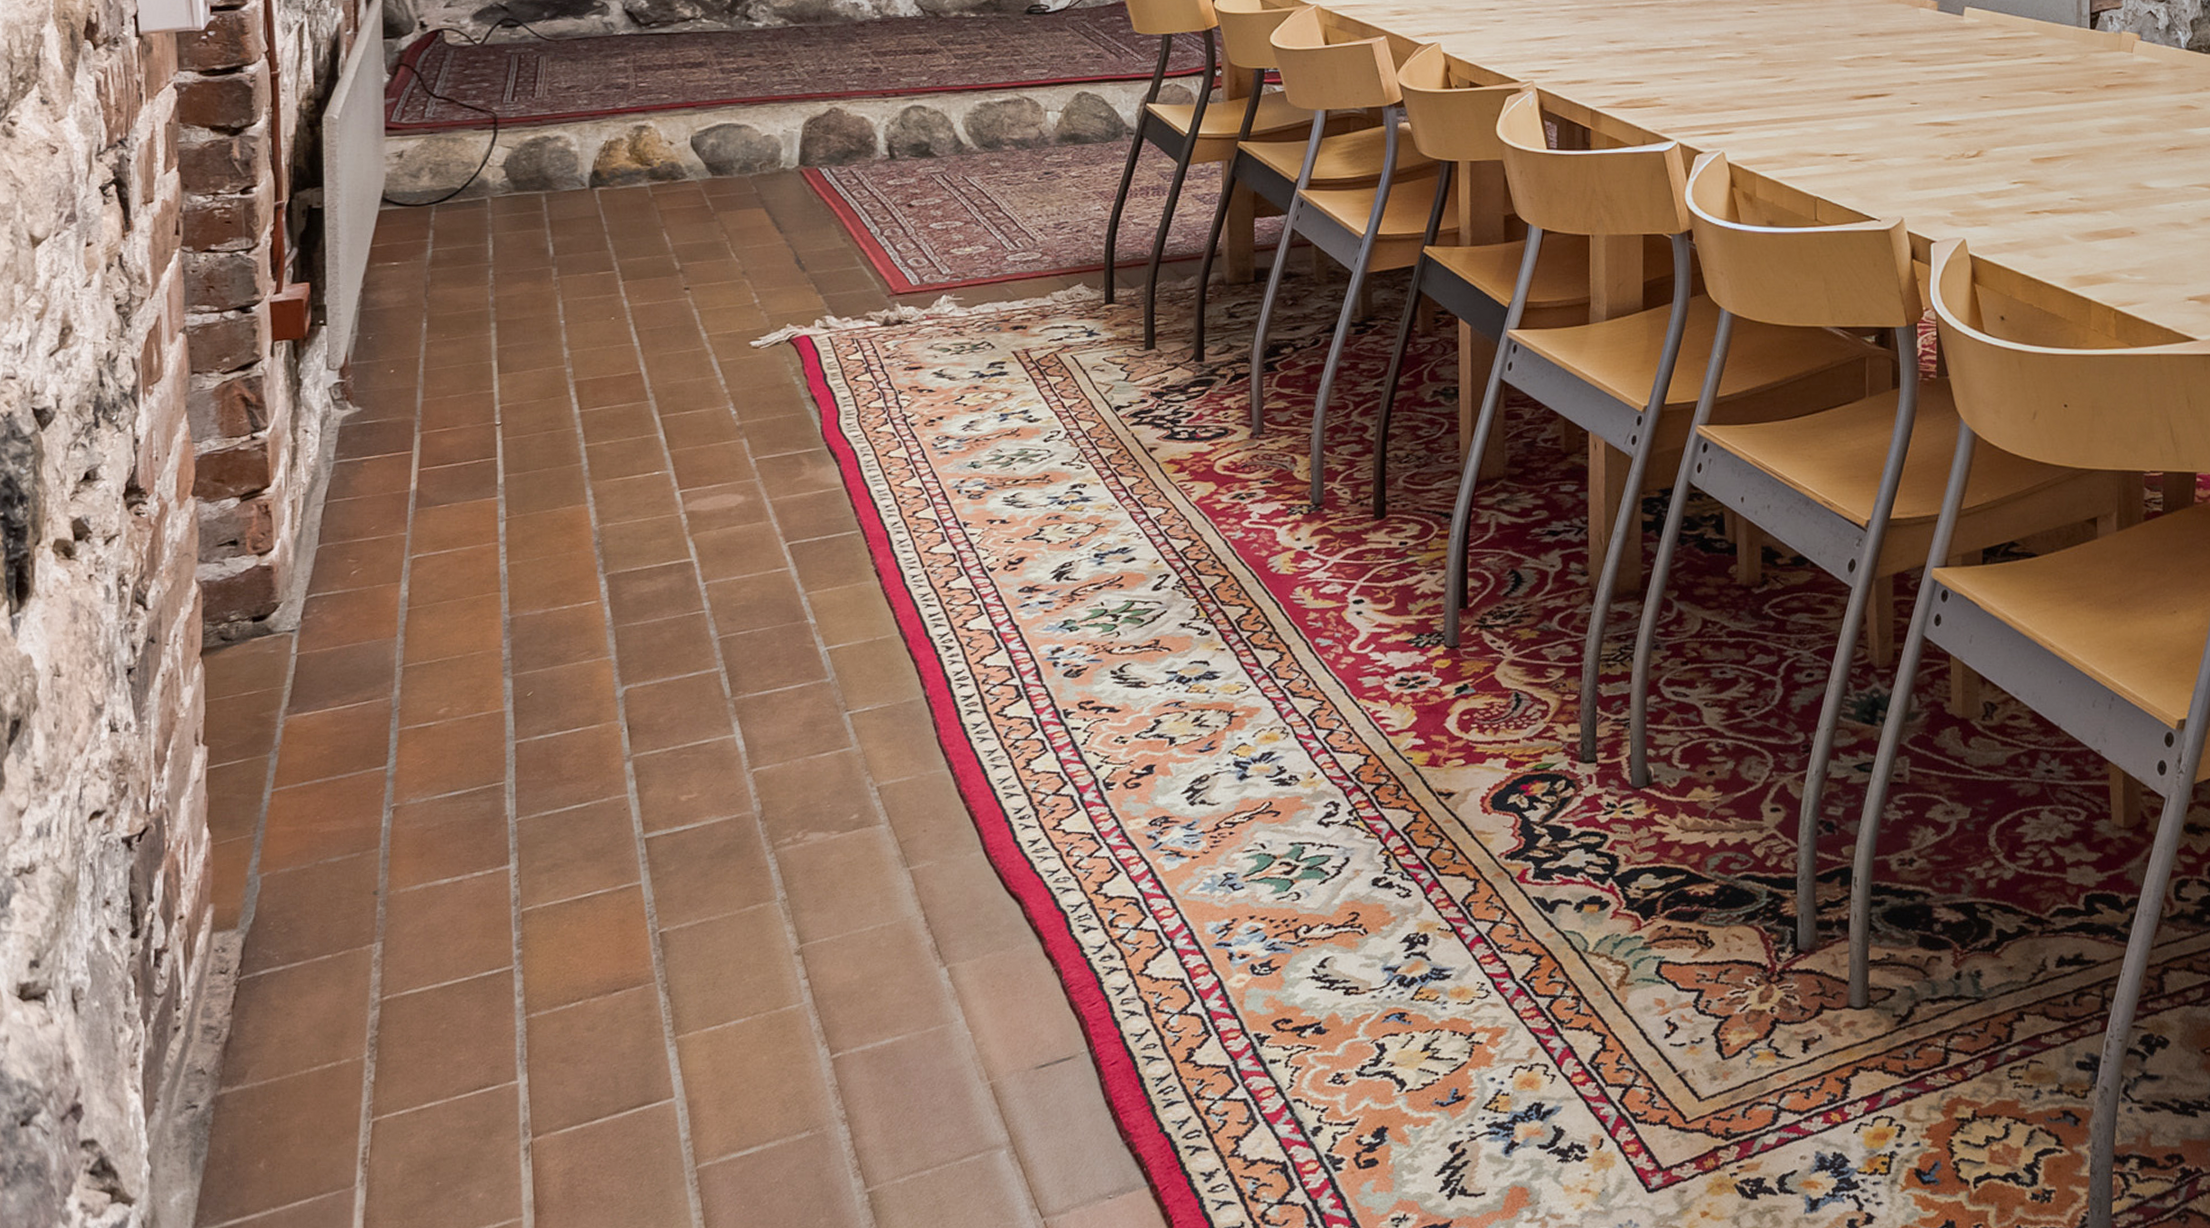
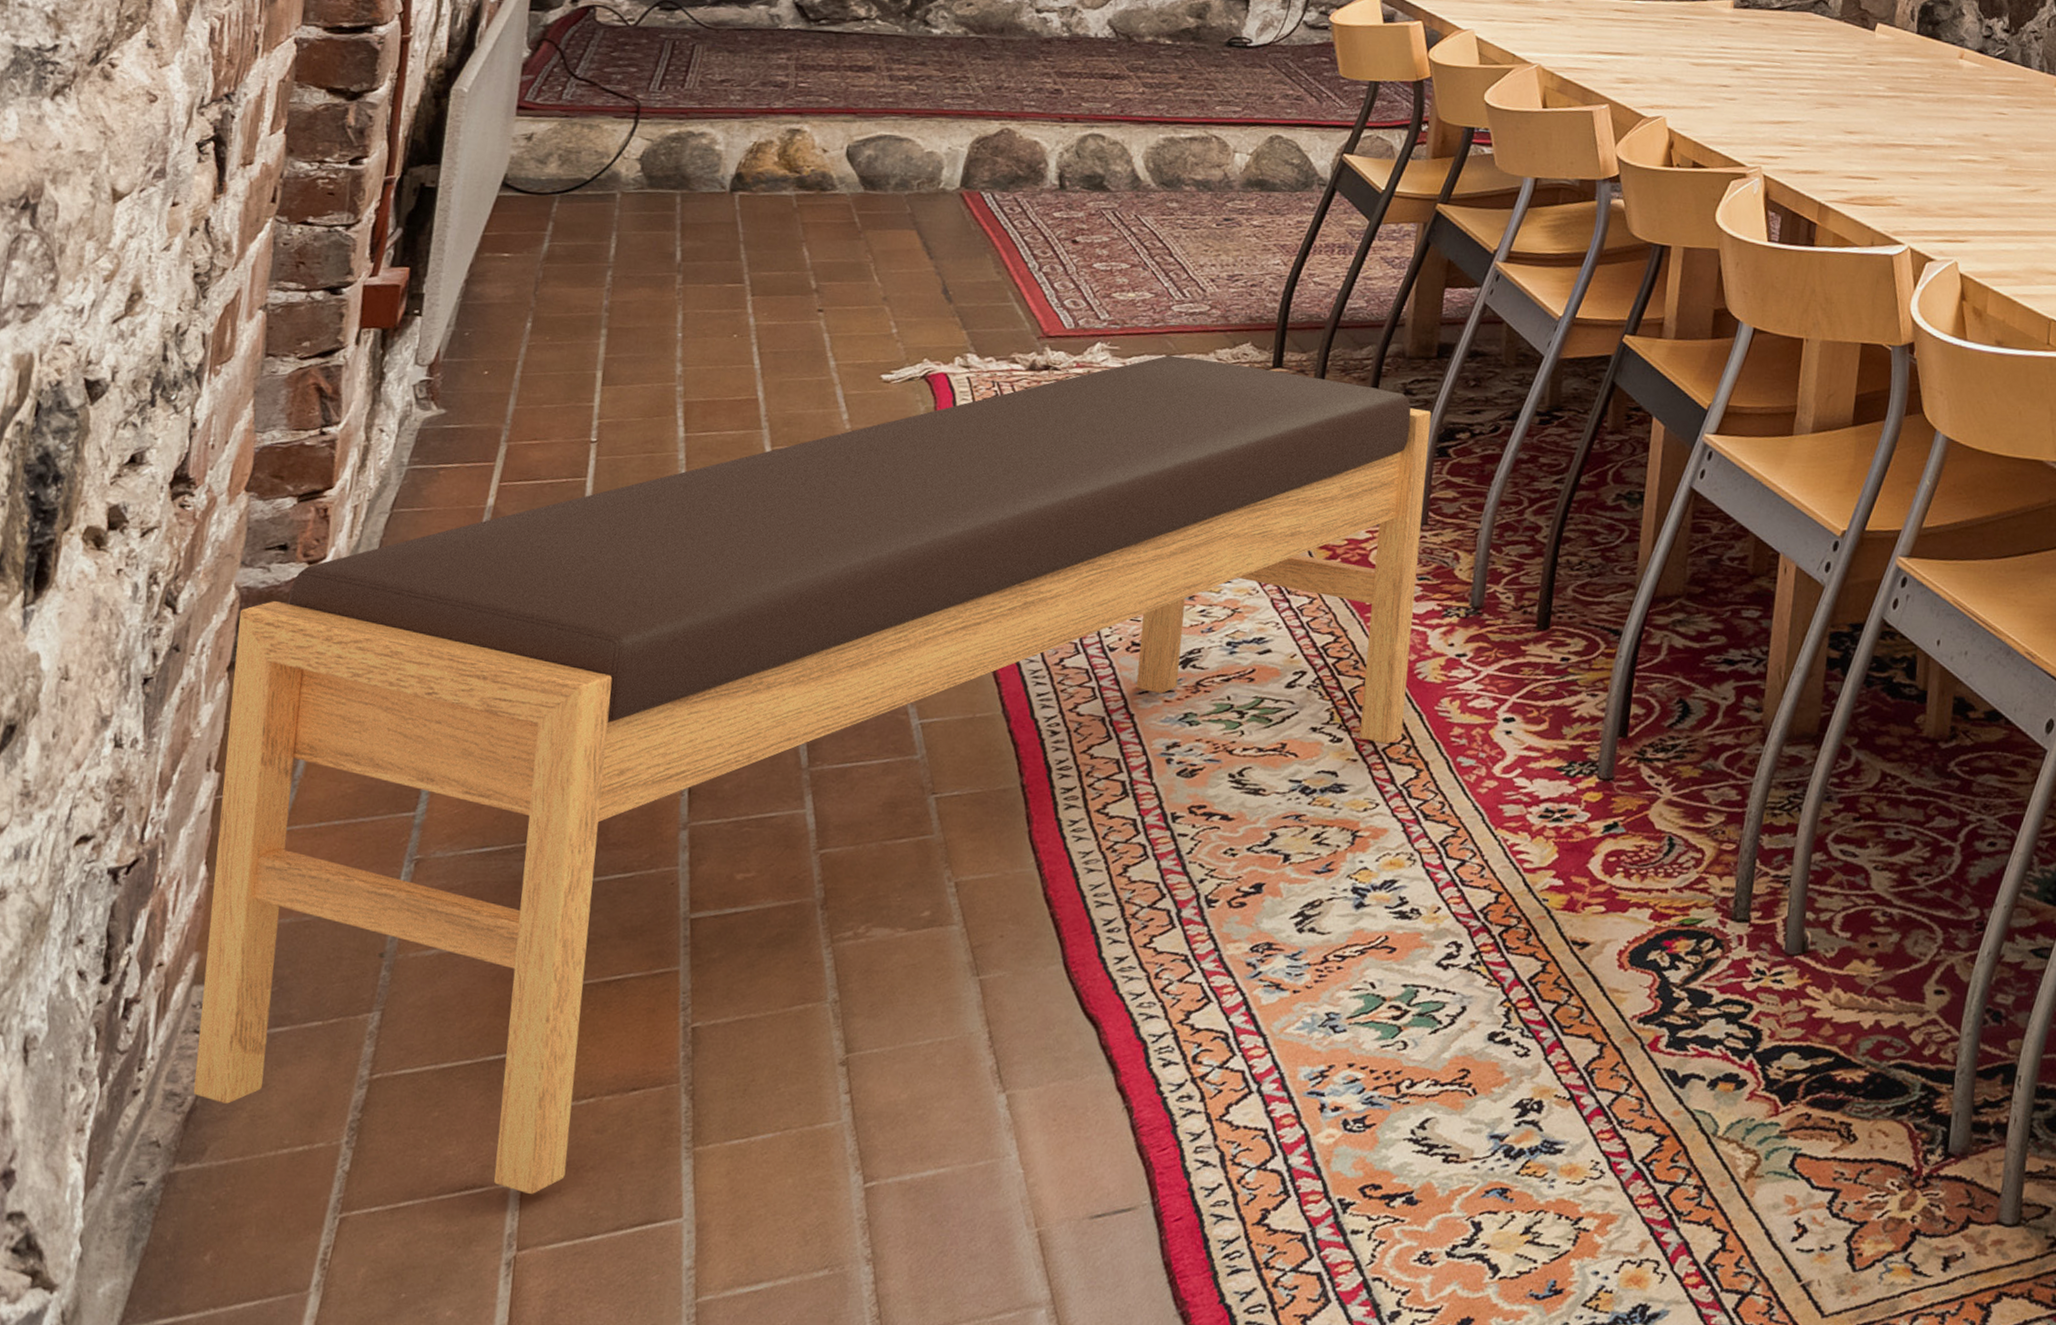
bench: none [203,301,1263,1089] -> present [193,355,1432,1195]

